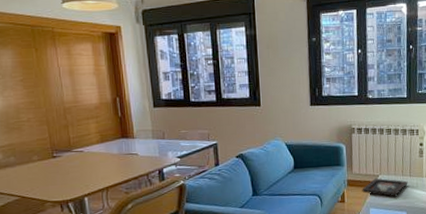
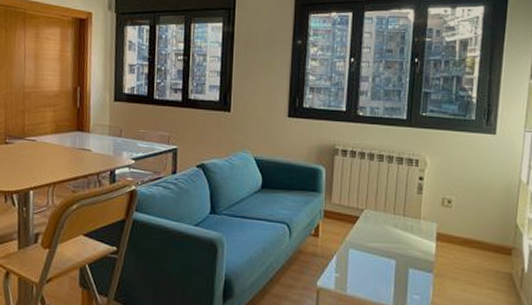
decorative tray: present [362,178,409,197] -> none [341,212,402,239]

